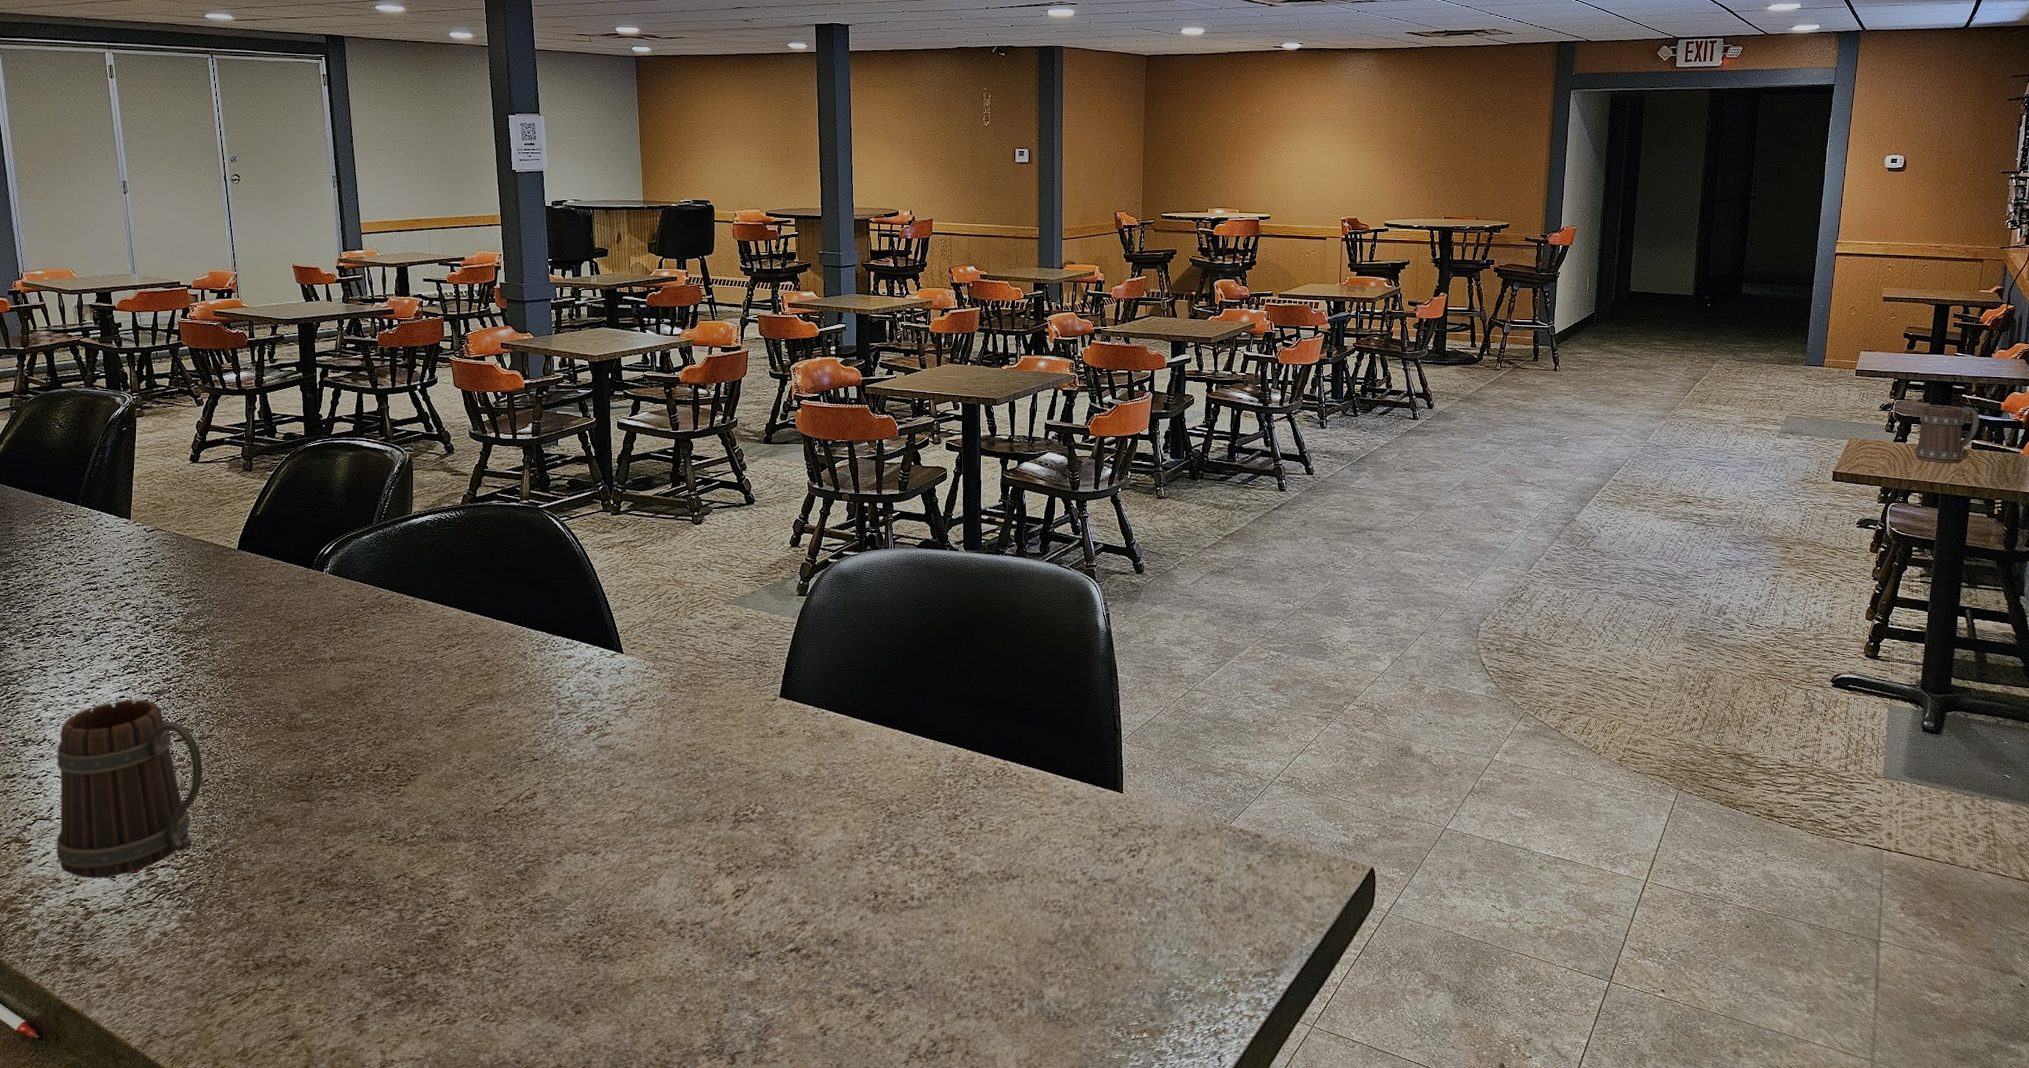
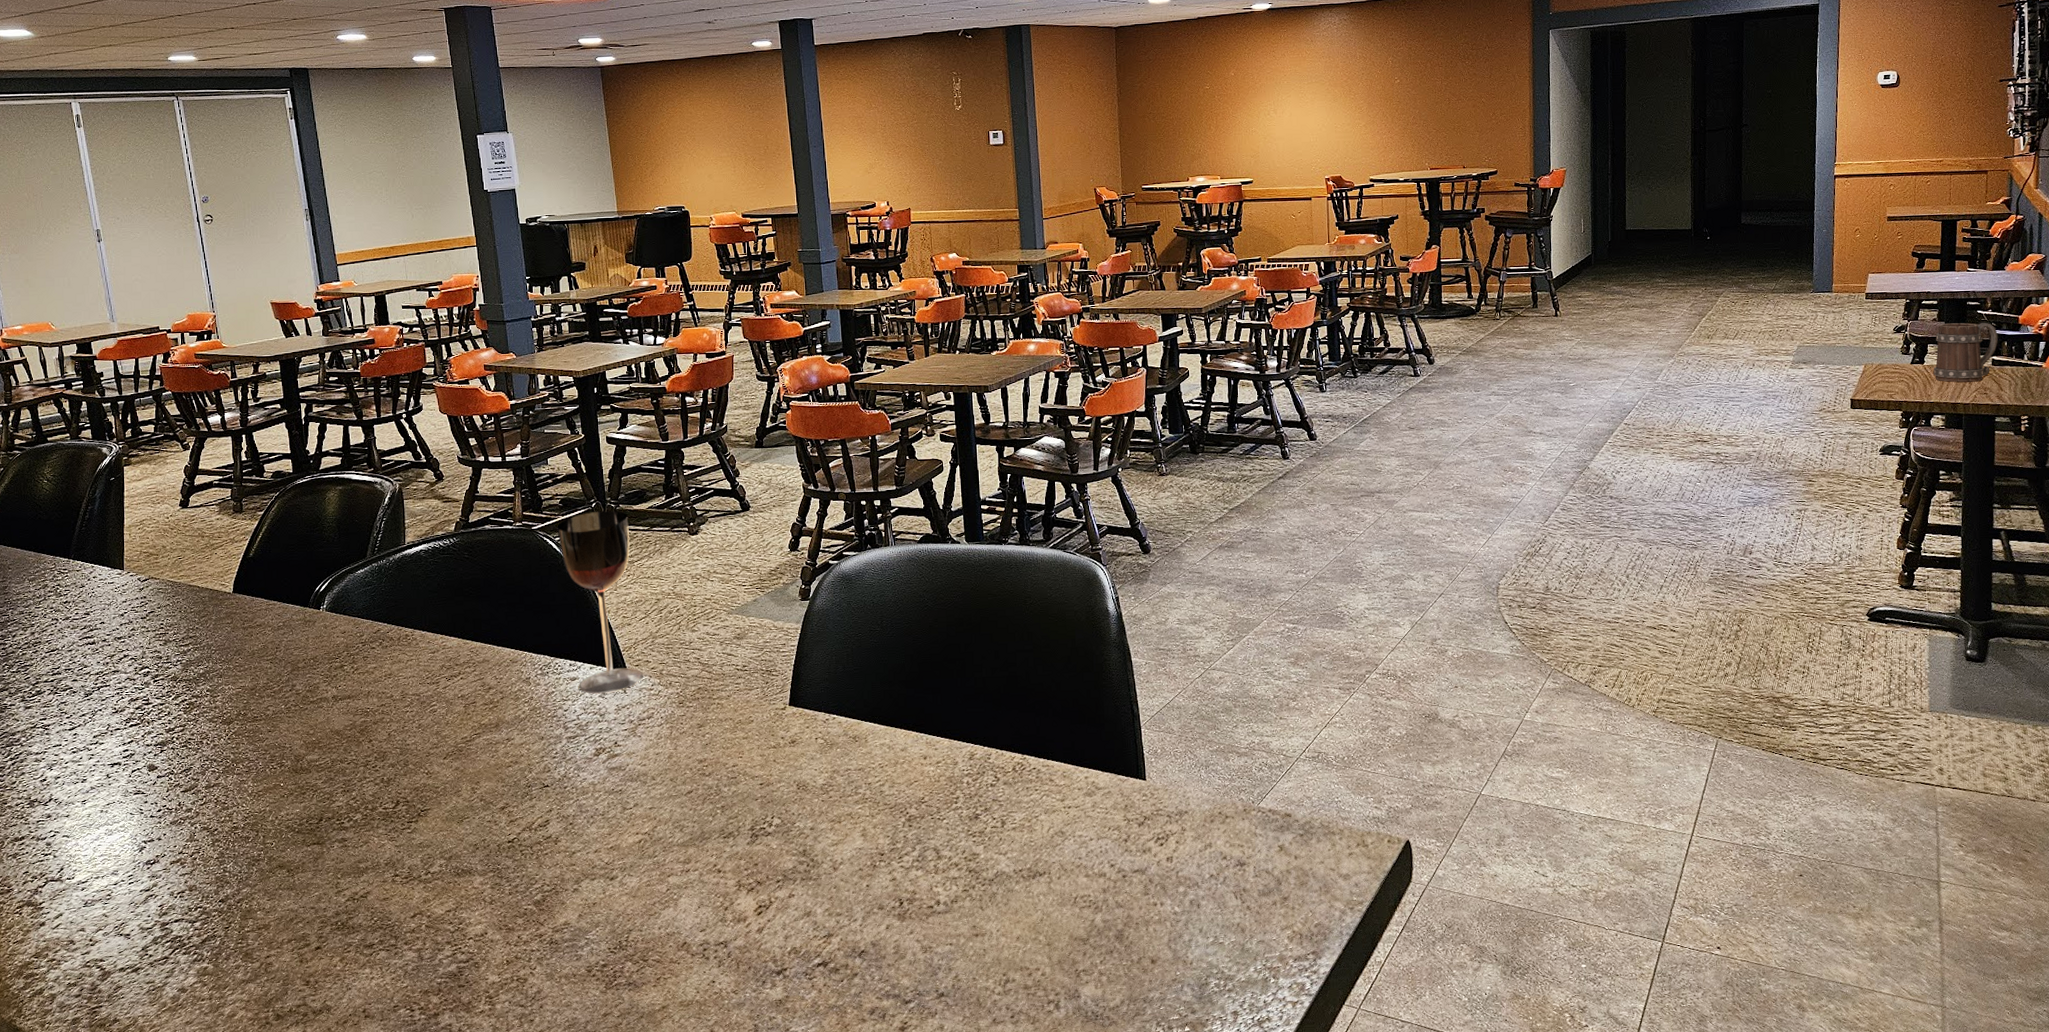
beer mug: present [56,699,202,878] -> none [64,751,211,938]
wineglass: none [563,494,639,673] -> present [557,510,644,694]

